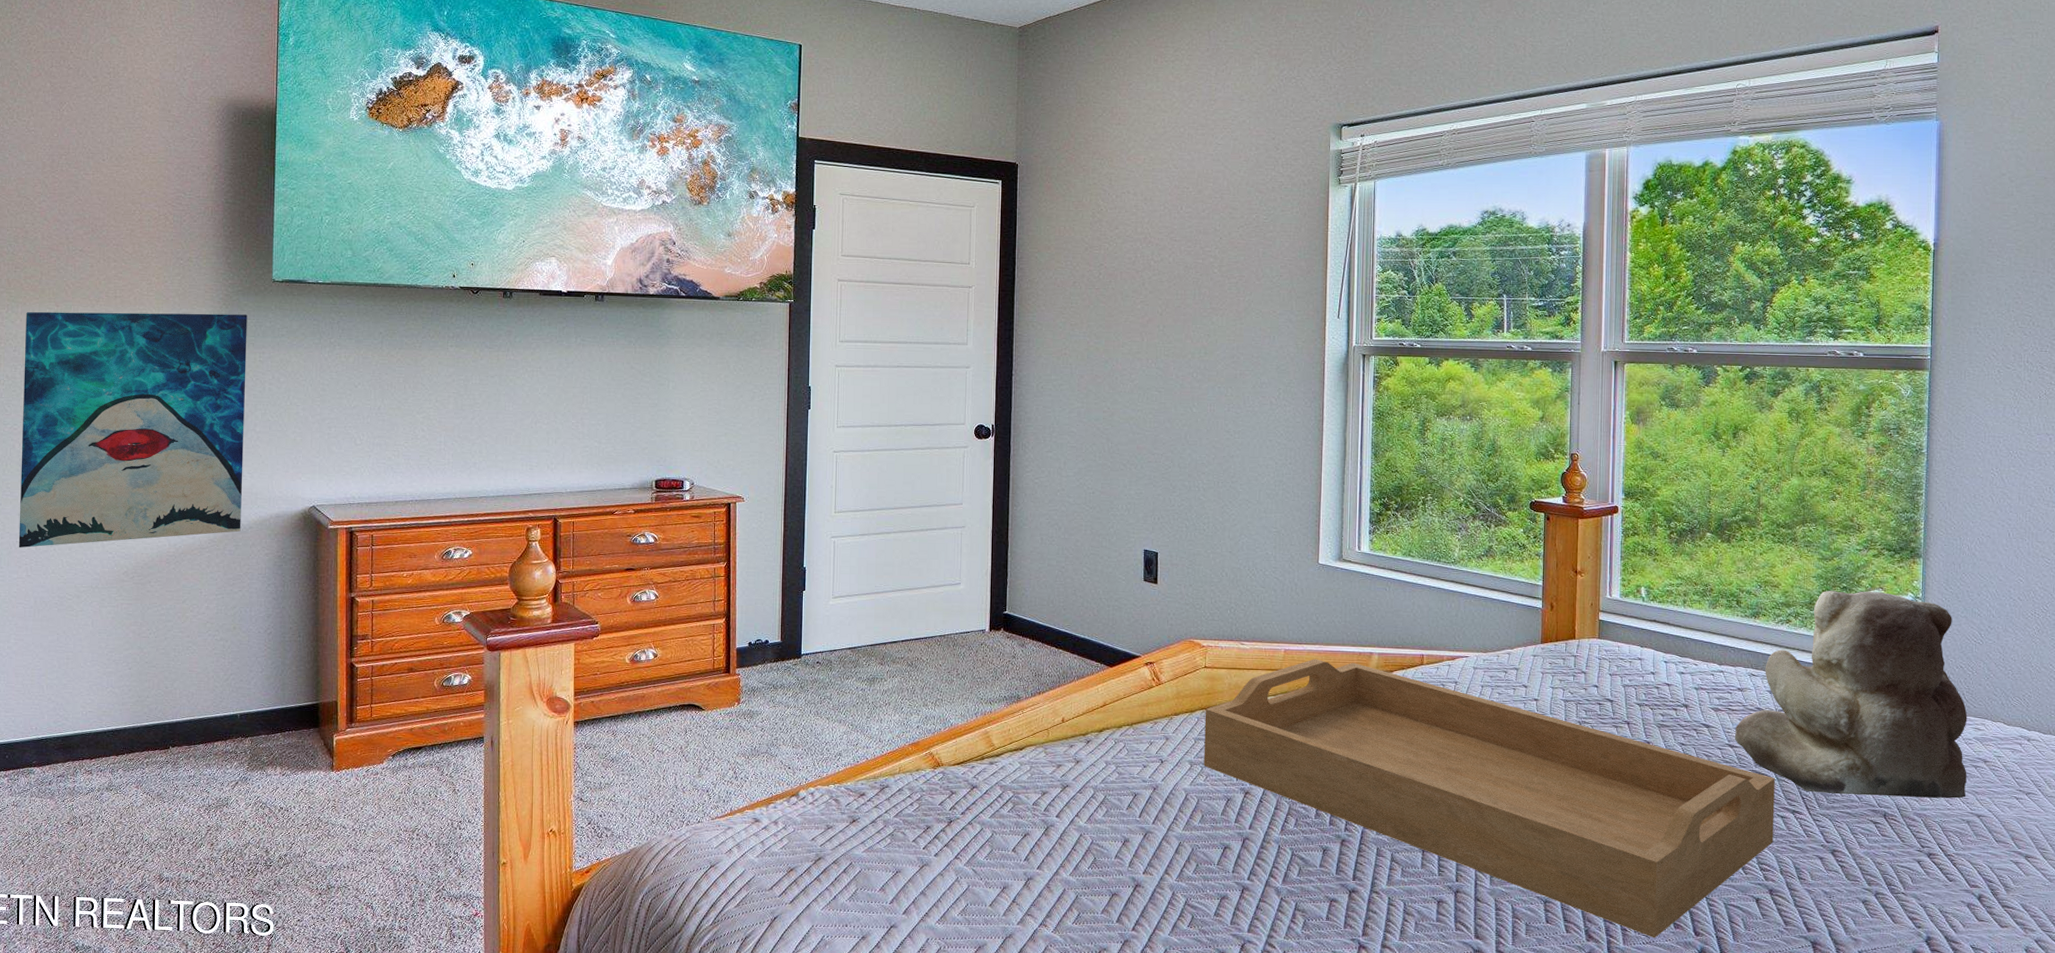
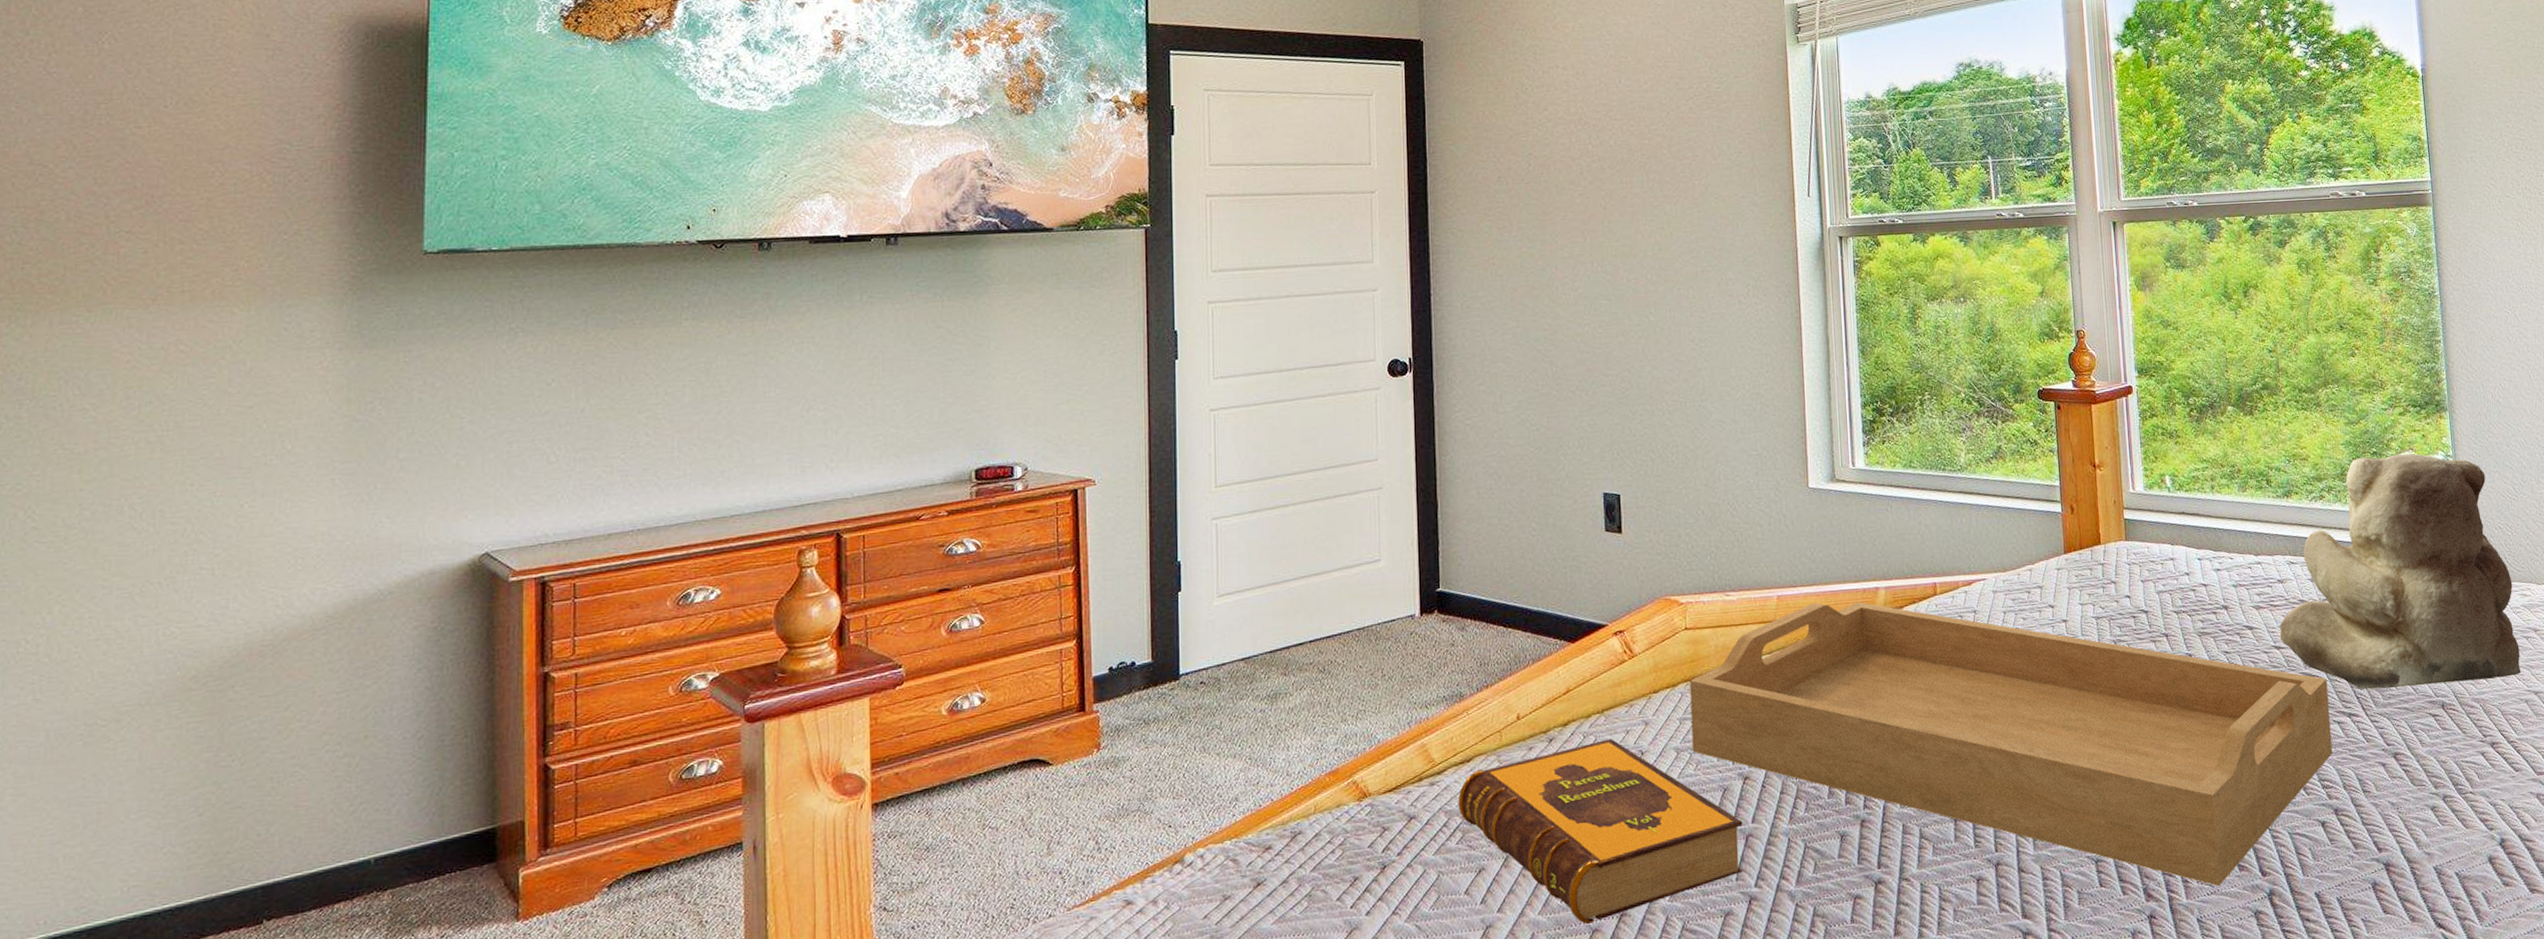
wall art: present [18,311,247,548] -> none [20,301,386,661]
hardback book: none [1011,747,1241,888] -> present [1458,739,1743,924]

